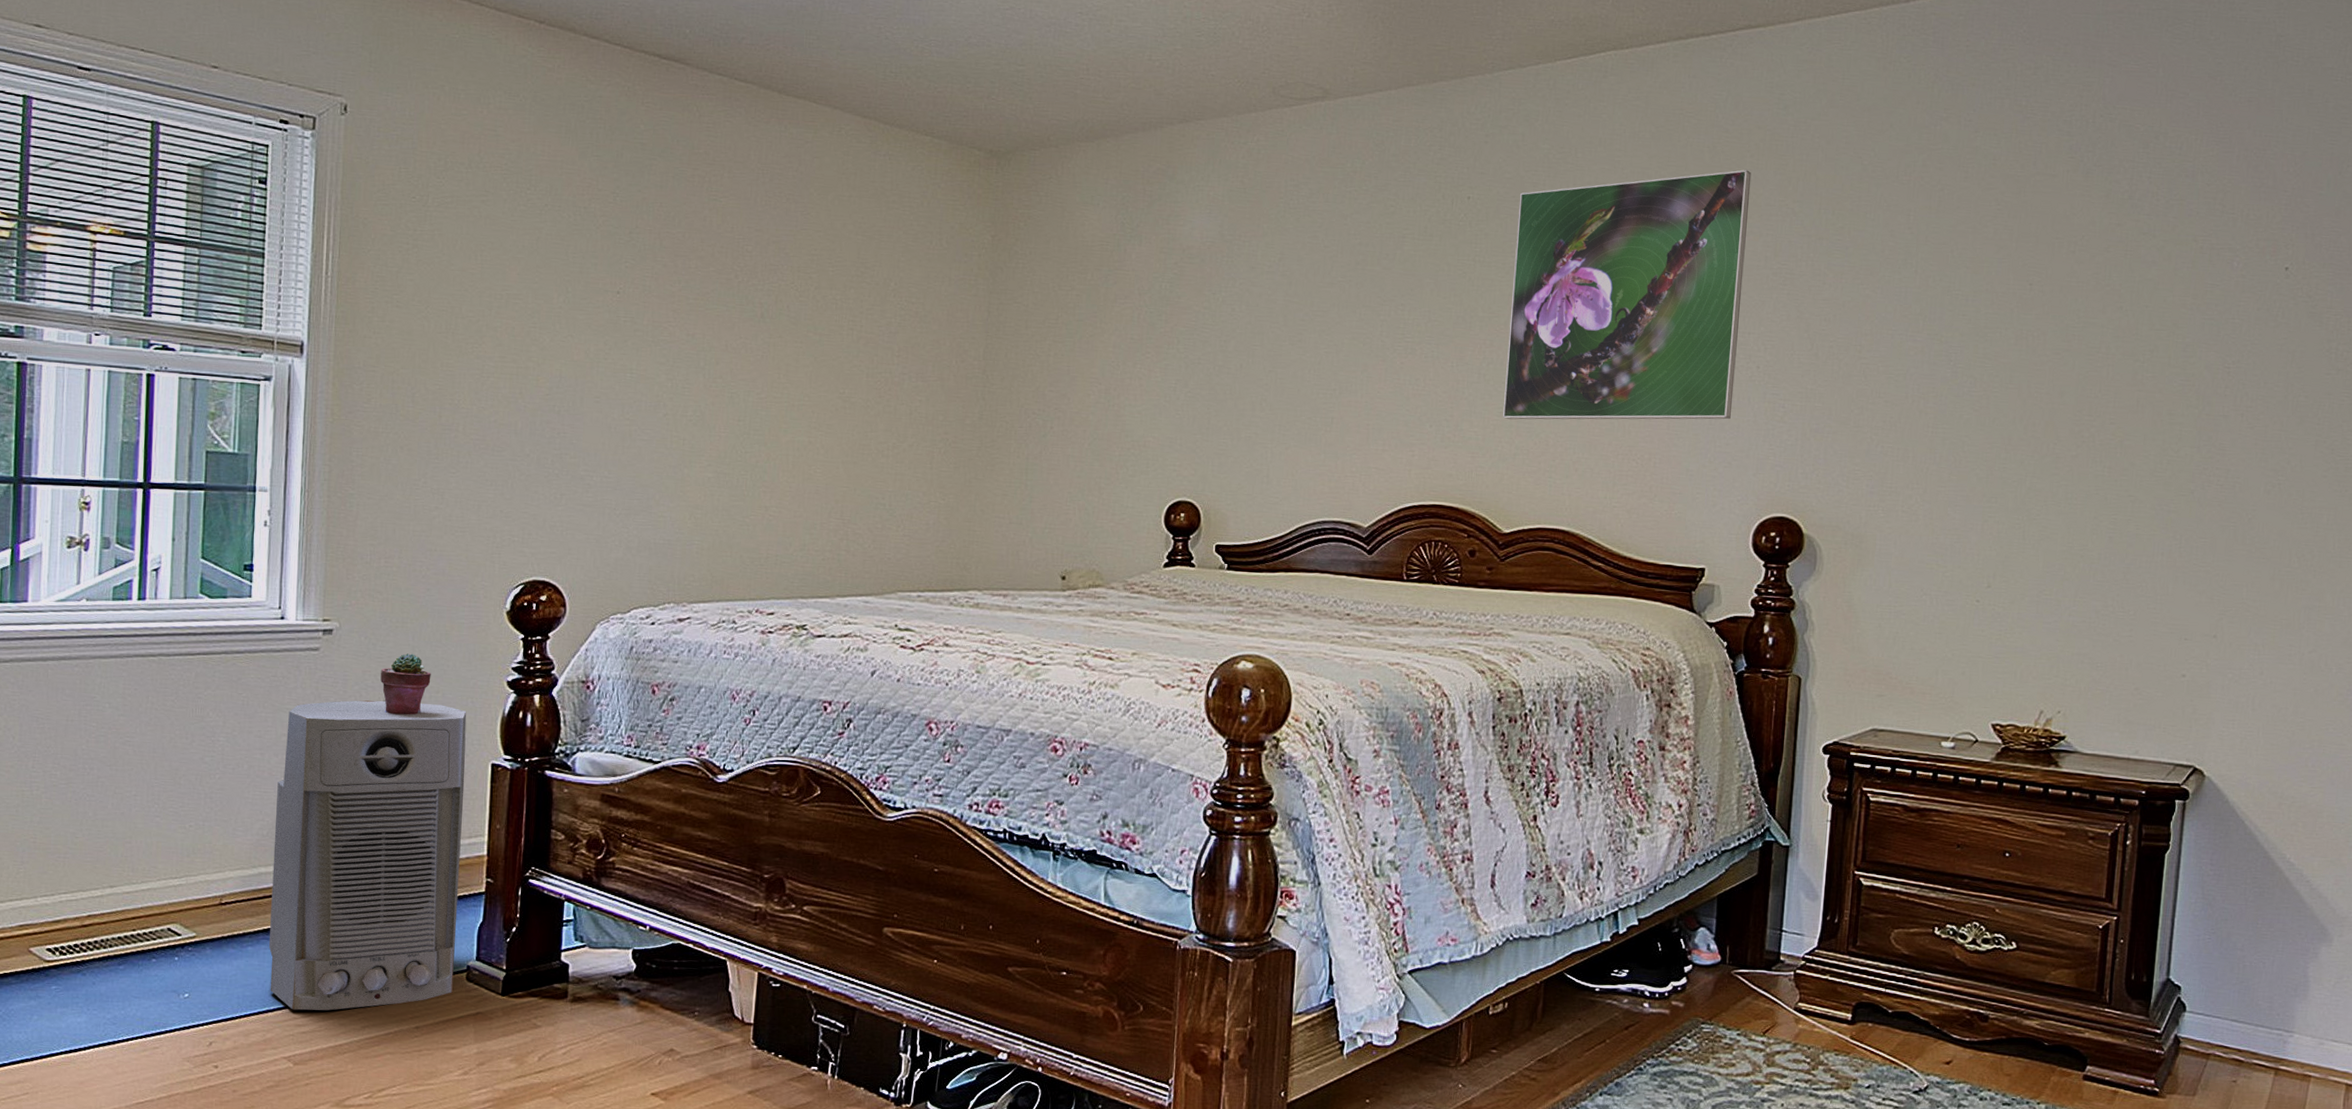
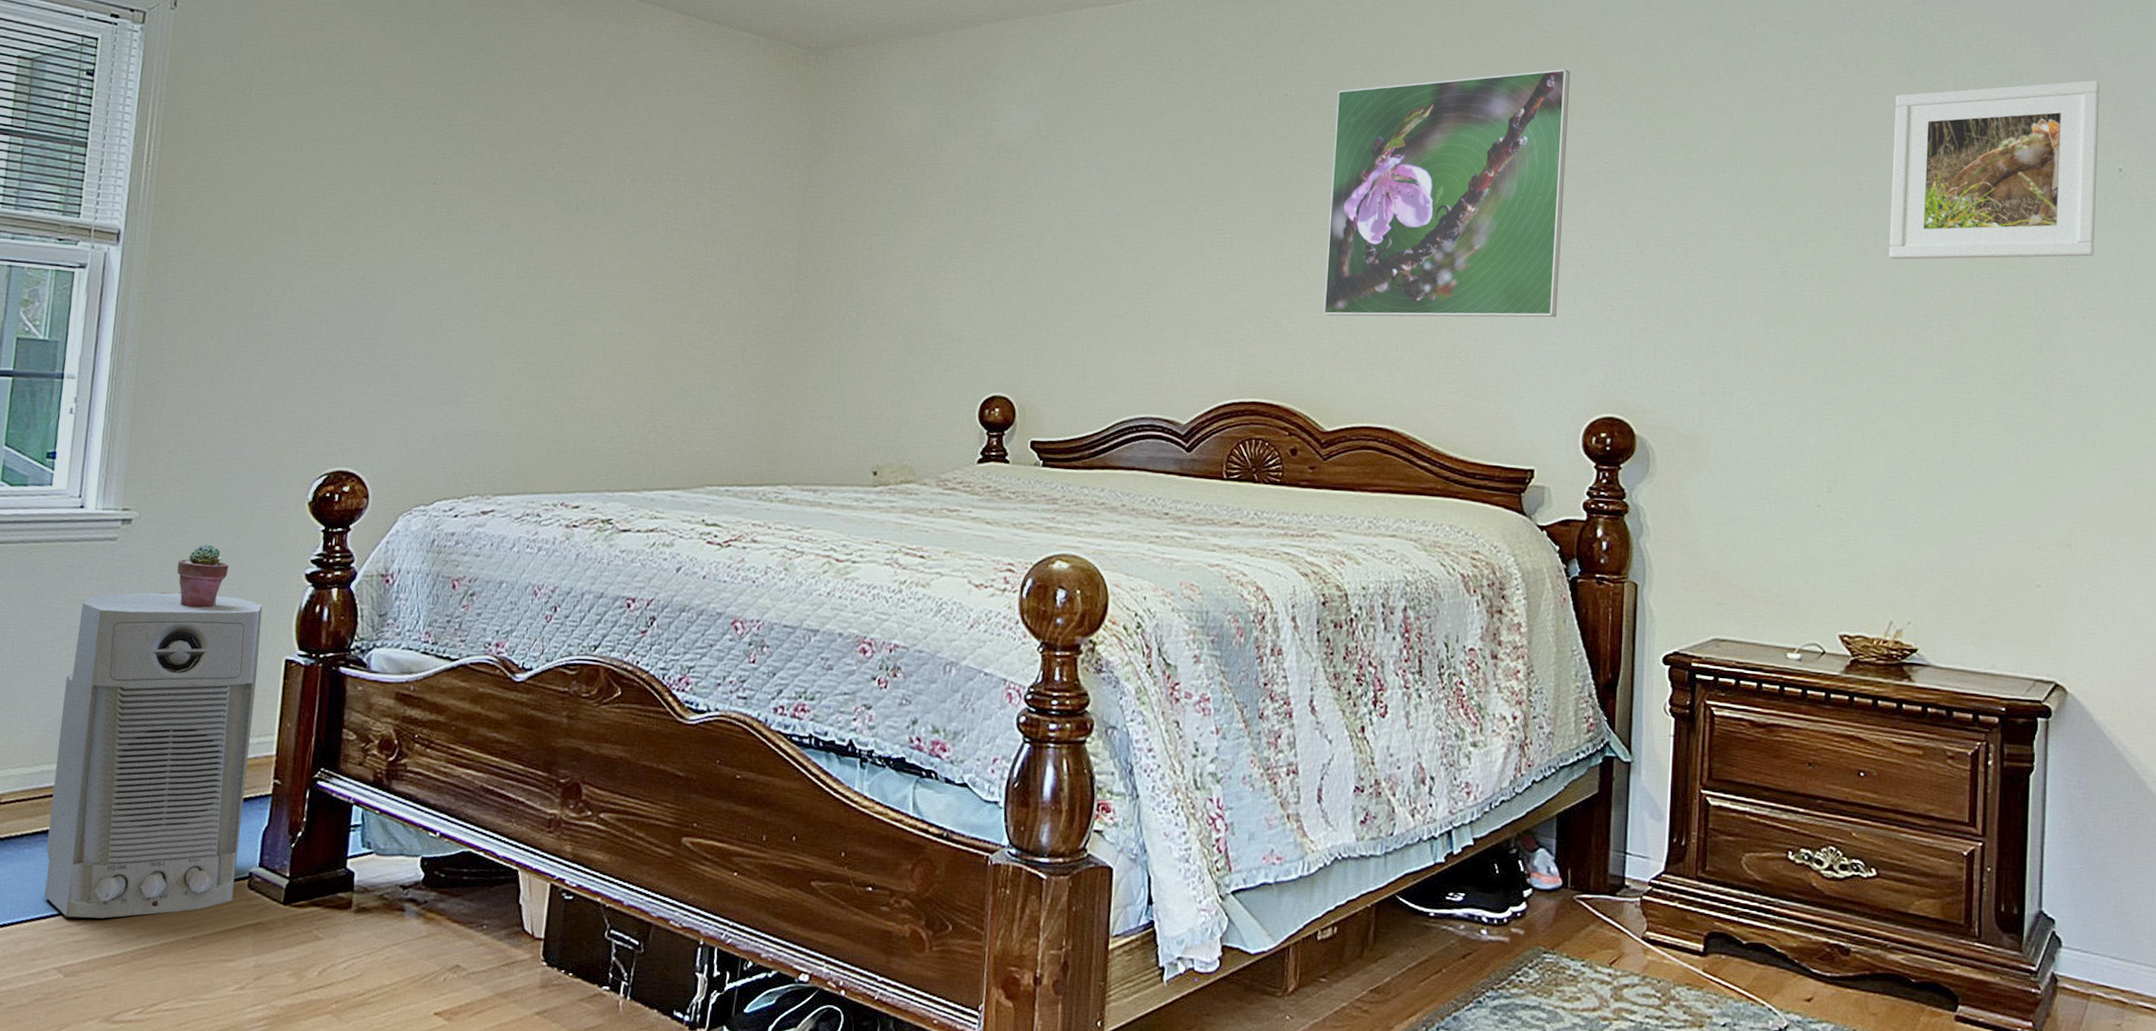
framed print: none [2056,178,2273,360] -> present [1888,80,2100,260]

